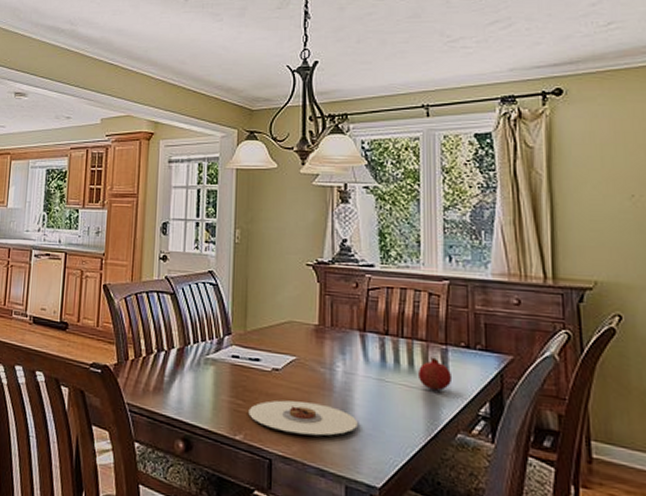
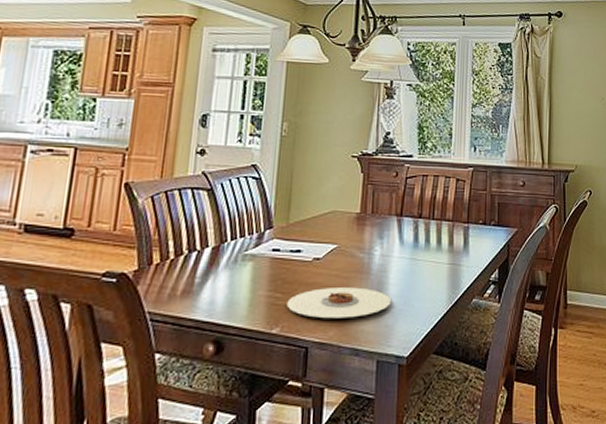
fruit: present [419,357,451,391] -> none [445,235,471,263]

